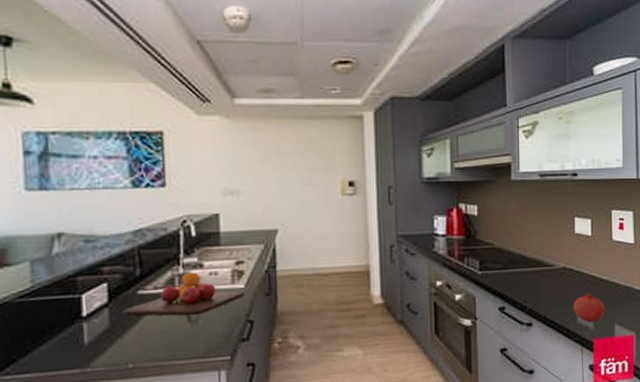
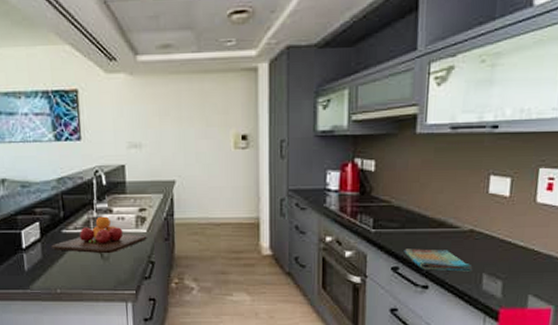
dish towel: none [508,287,568,308] -> present [404,249,473,272]
fruit: present [573,293,605,323] -> none [478,259,518,291]

